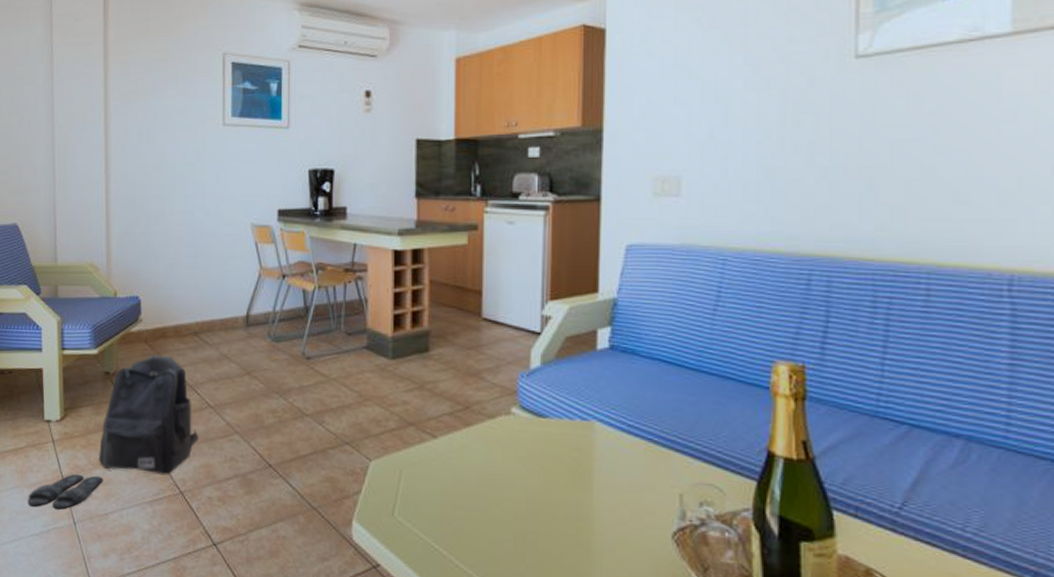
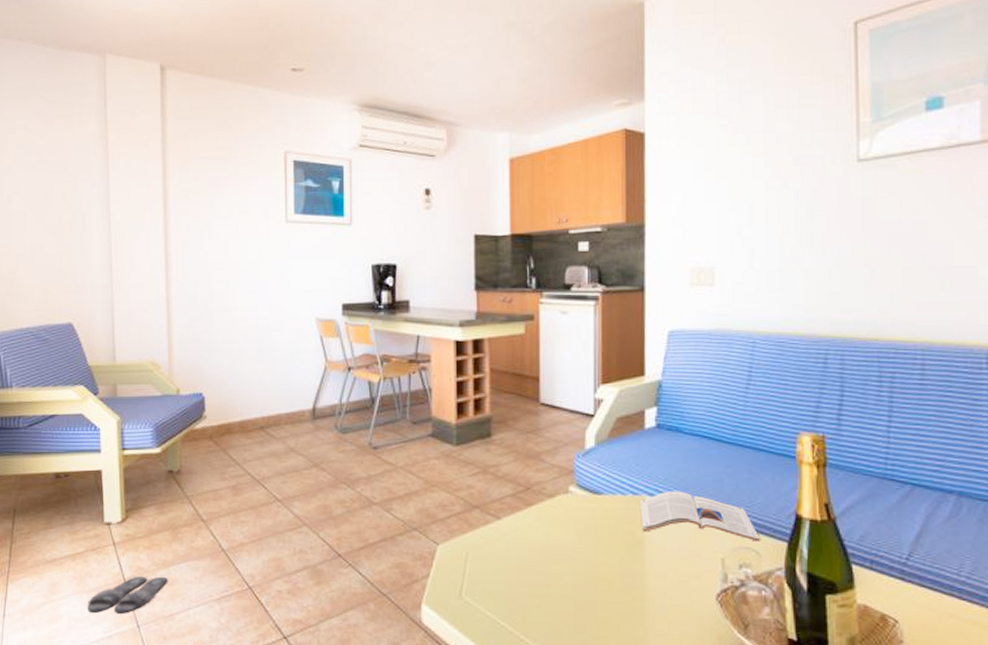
backpack: present [99,354,199,474] -> none [163,451,268,570]
magazine: none [589,417,726,478] -> present [640,491,761,542]

